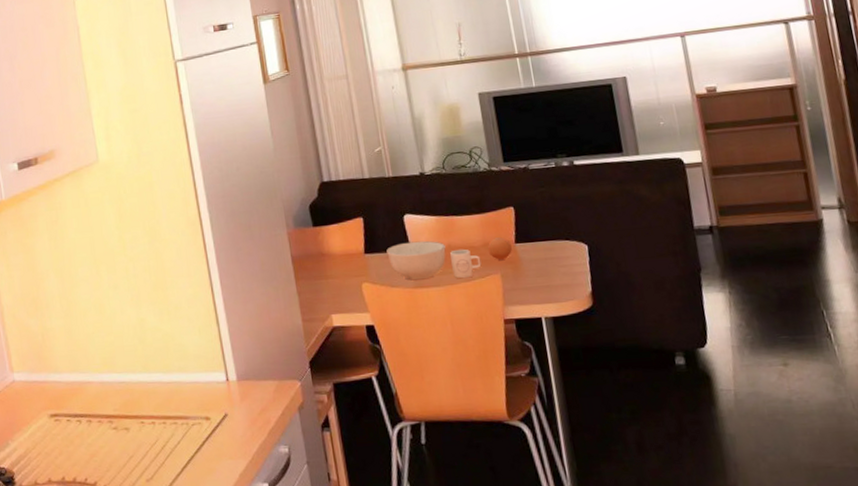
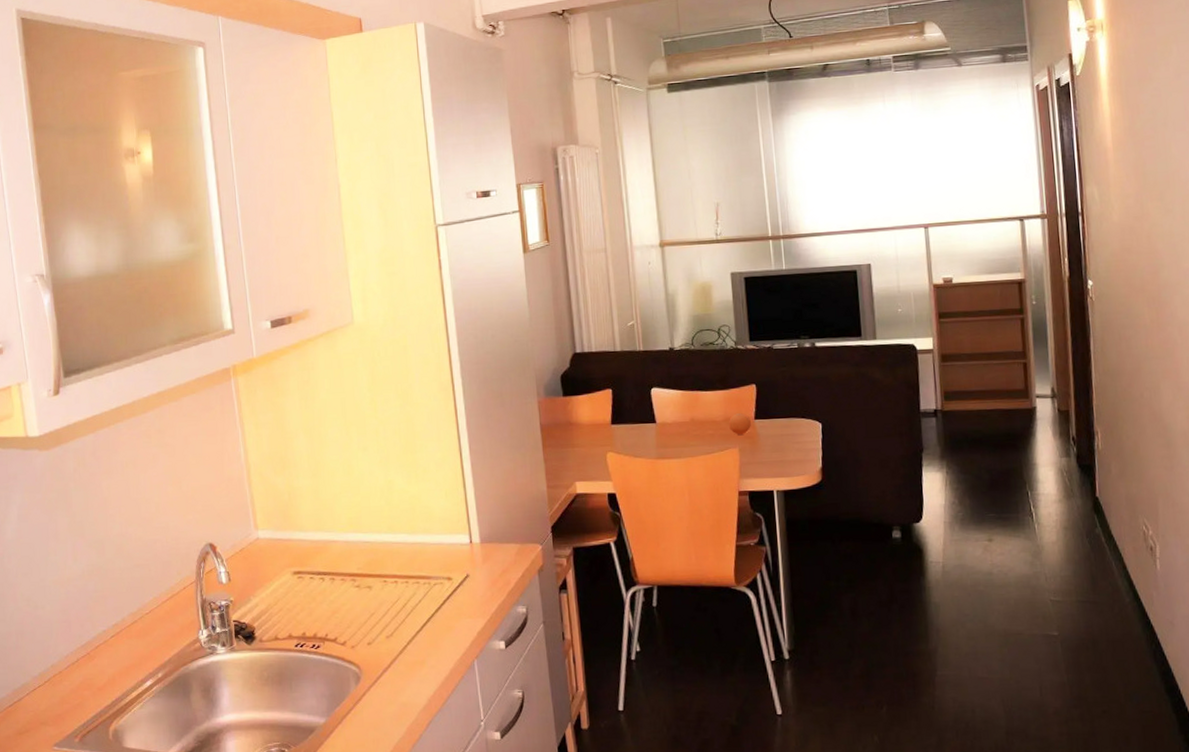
bowl: present [386,240,446,282] -> none [632,414,689,453]
mug: present [449,249,482,279] -> none [692,423,722,452]

